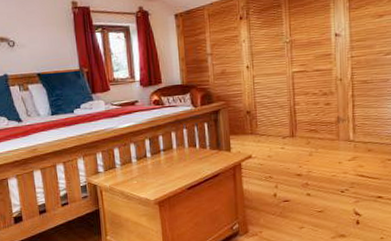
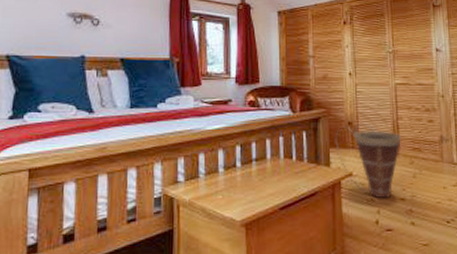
basket: none [234,111,298,176] -> present [335,124,401,199]

